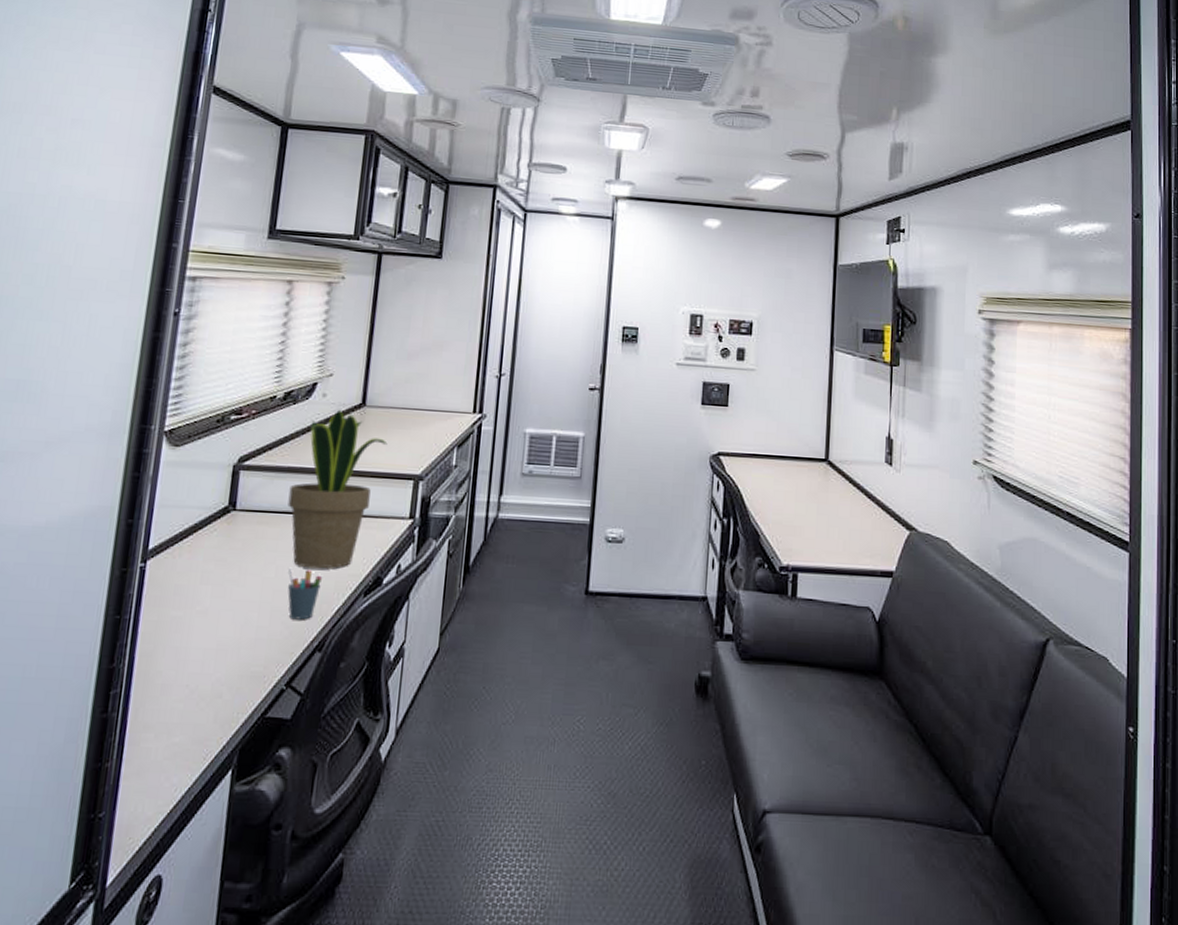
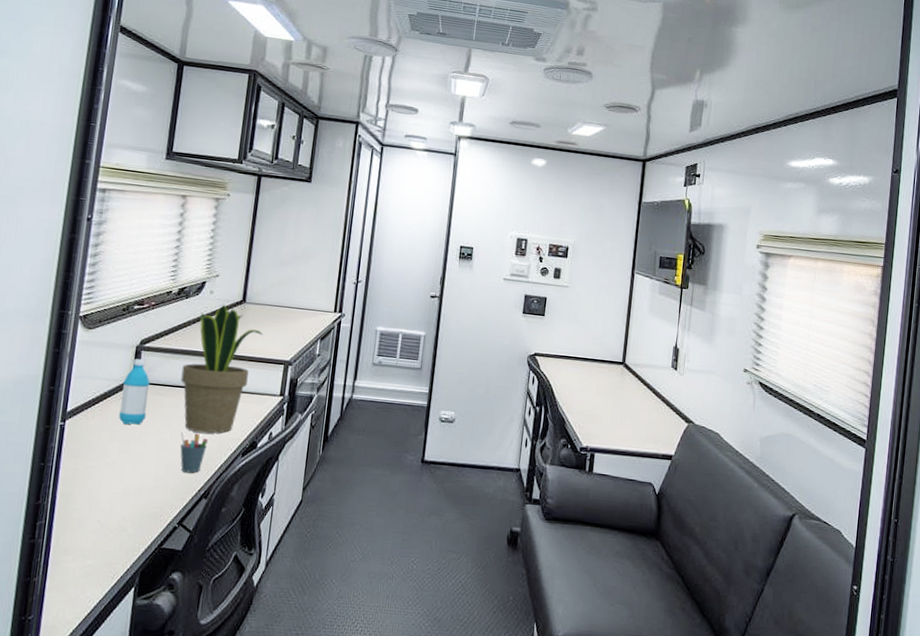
water bottle: none [212,480,251,563] -> present [119,359,150,425]

